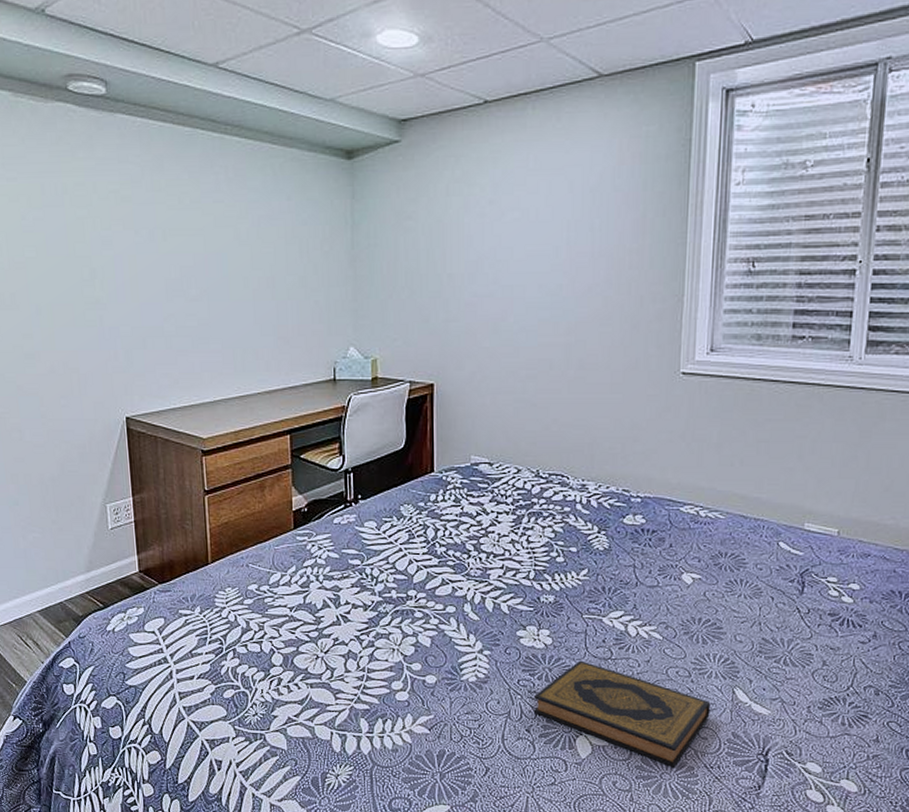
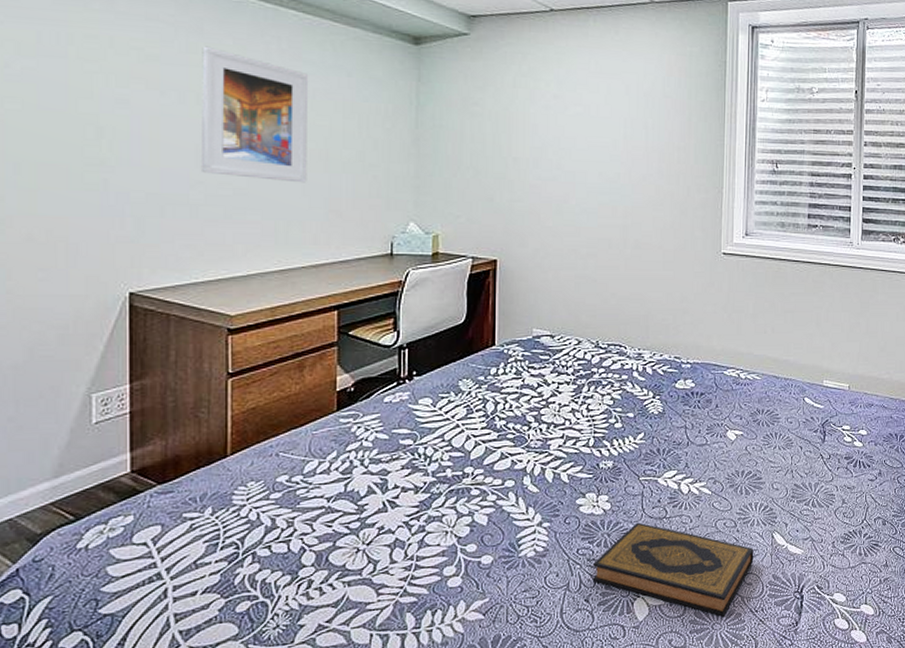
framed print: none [164,182,258,312] -> present [200,46,309,183]

